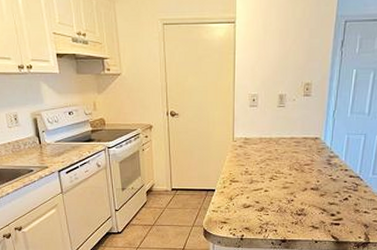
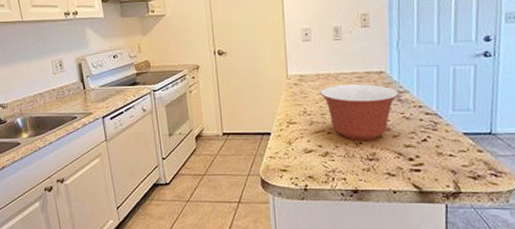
mixing bowl: none [262,148,330,198] -> present [320,83,399,140]

